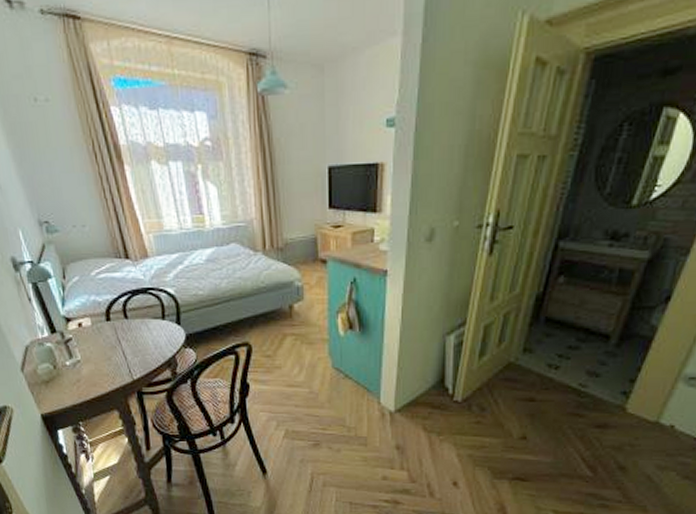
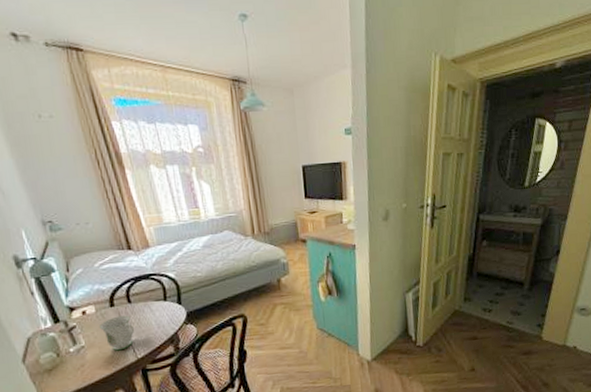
mug: none [96,331,131,369] -> present [100,315,135,351]

